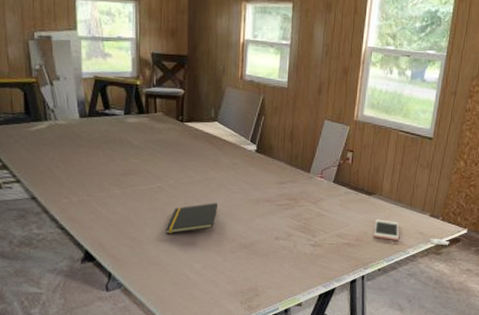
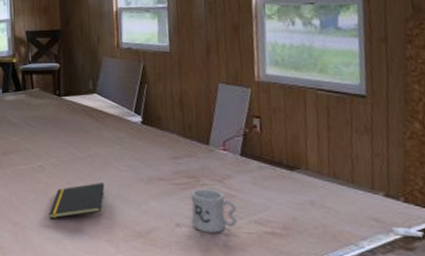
mug: none [288,209,324,244] -> present [190,189,238,233]
cell phone: present [373,219,399,240] -> none [304,201,344,229]

